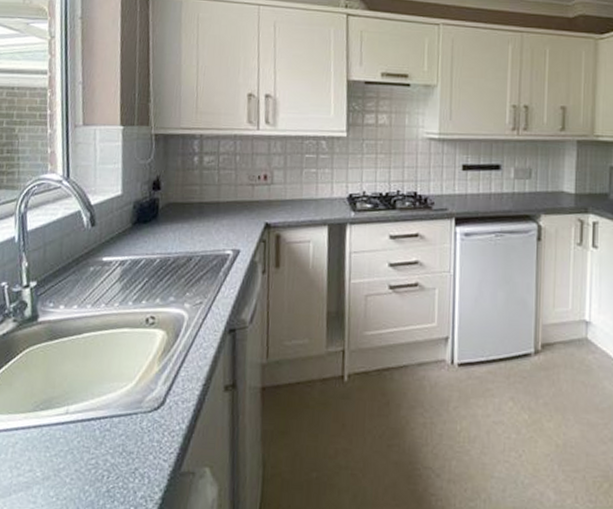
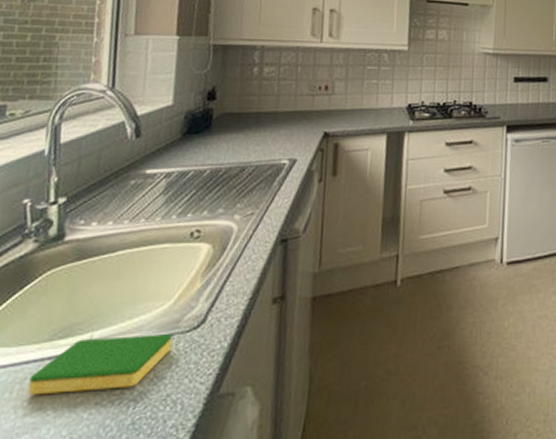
dish sponge: none [19,411,137,459] -> present [28,334,173,395]

